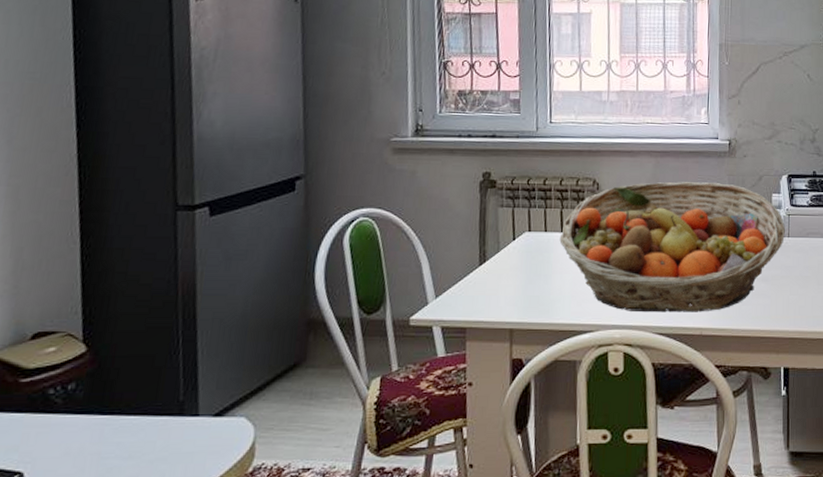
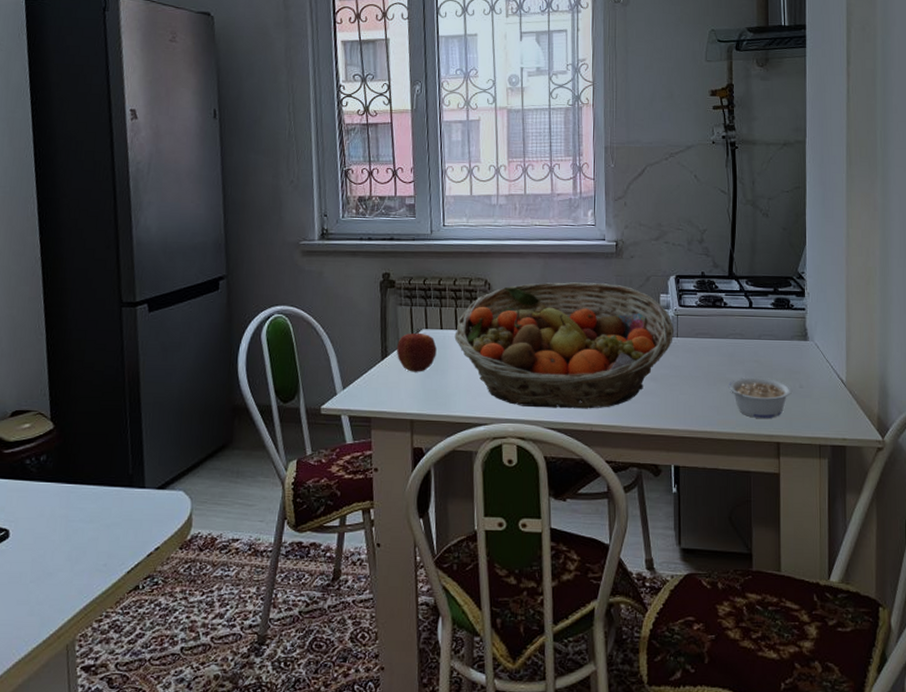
apple: none [495,231,540,278] -> present [396,329,437,372]

